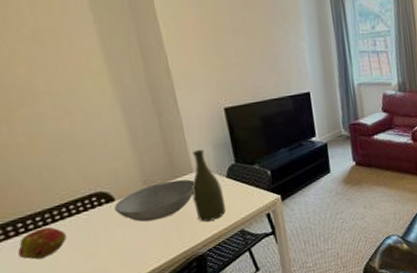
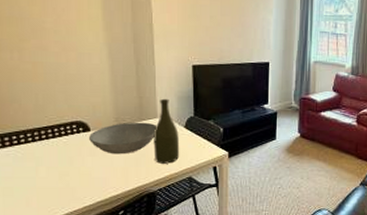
fruit: present [17,226,67,260] -> none [9,143,48,169]

